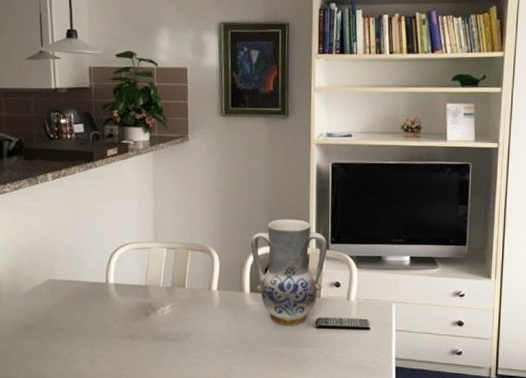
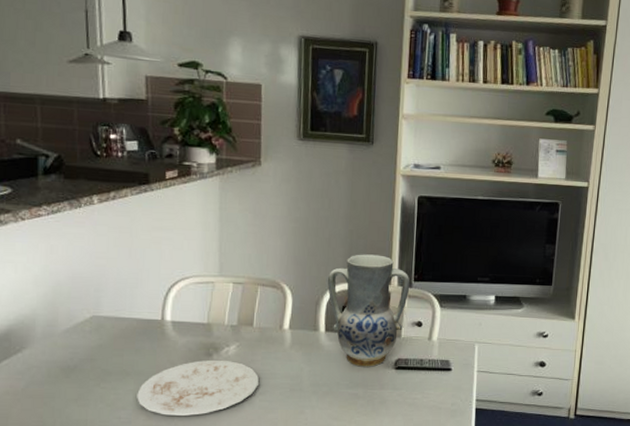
plate: none [86,318,191,370] -> present [137,359,259,416]

